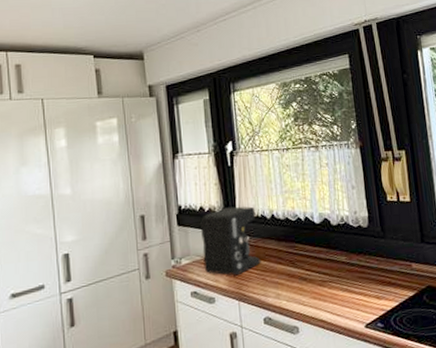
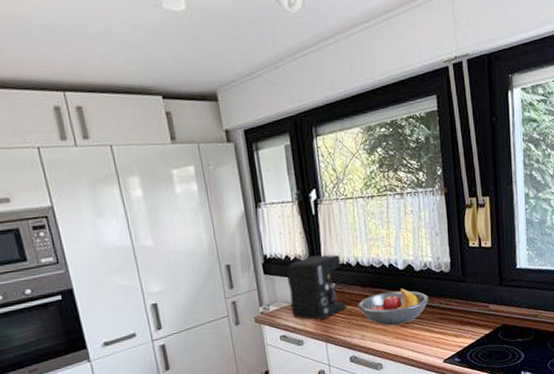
fruit bowl: none [272,243,347,284] -> present [358,288,428,326]

